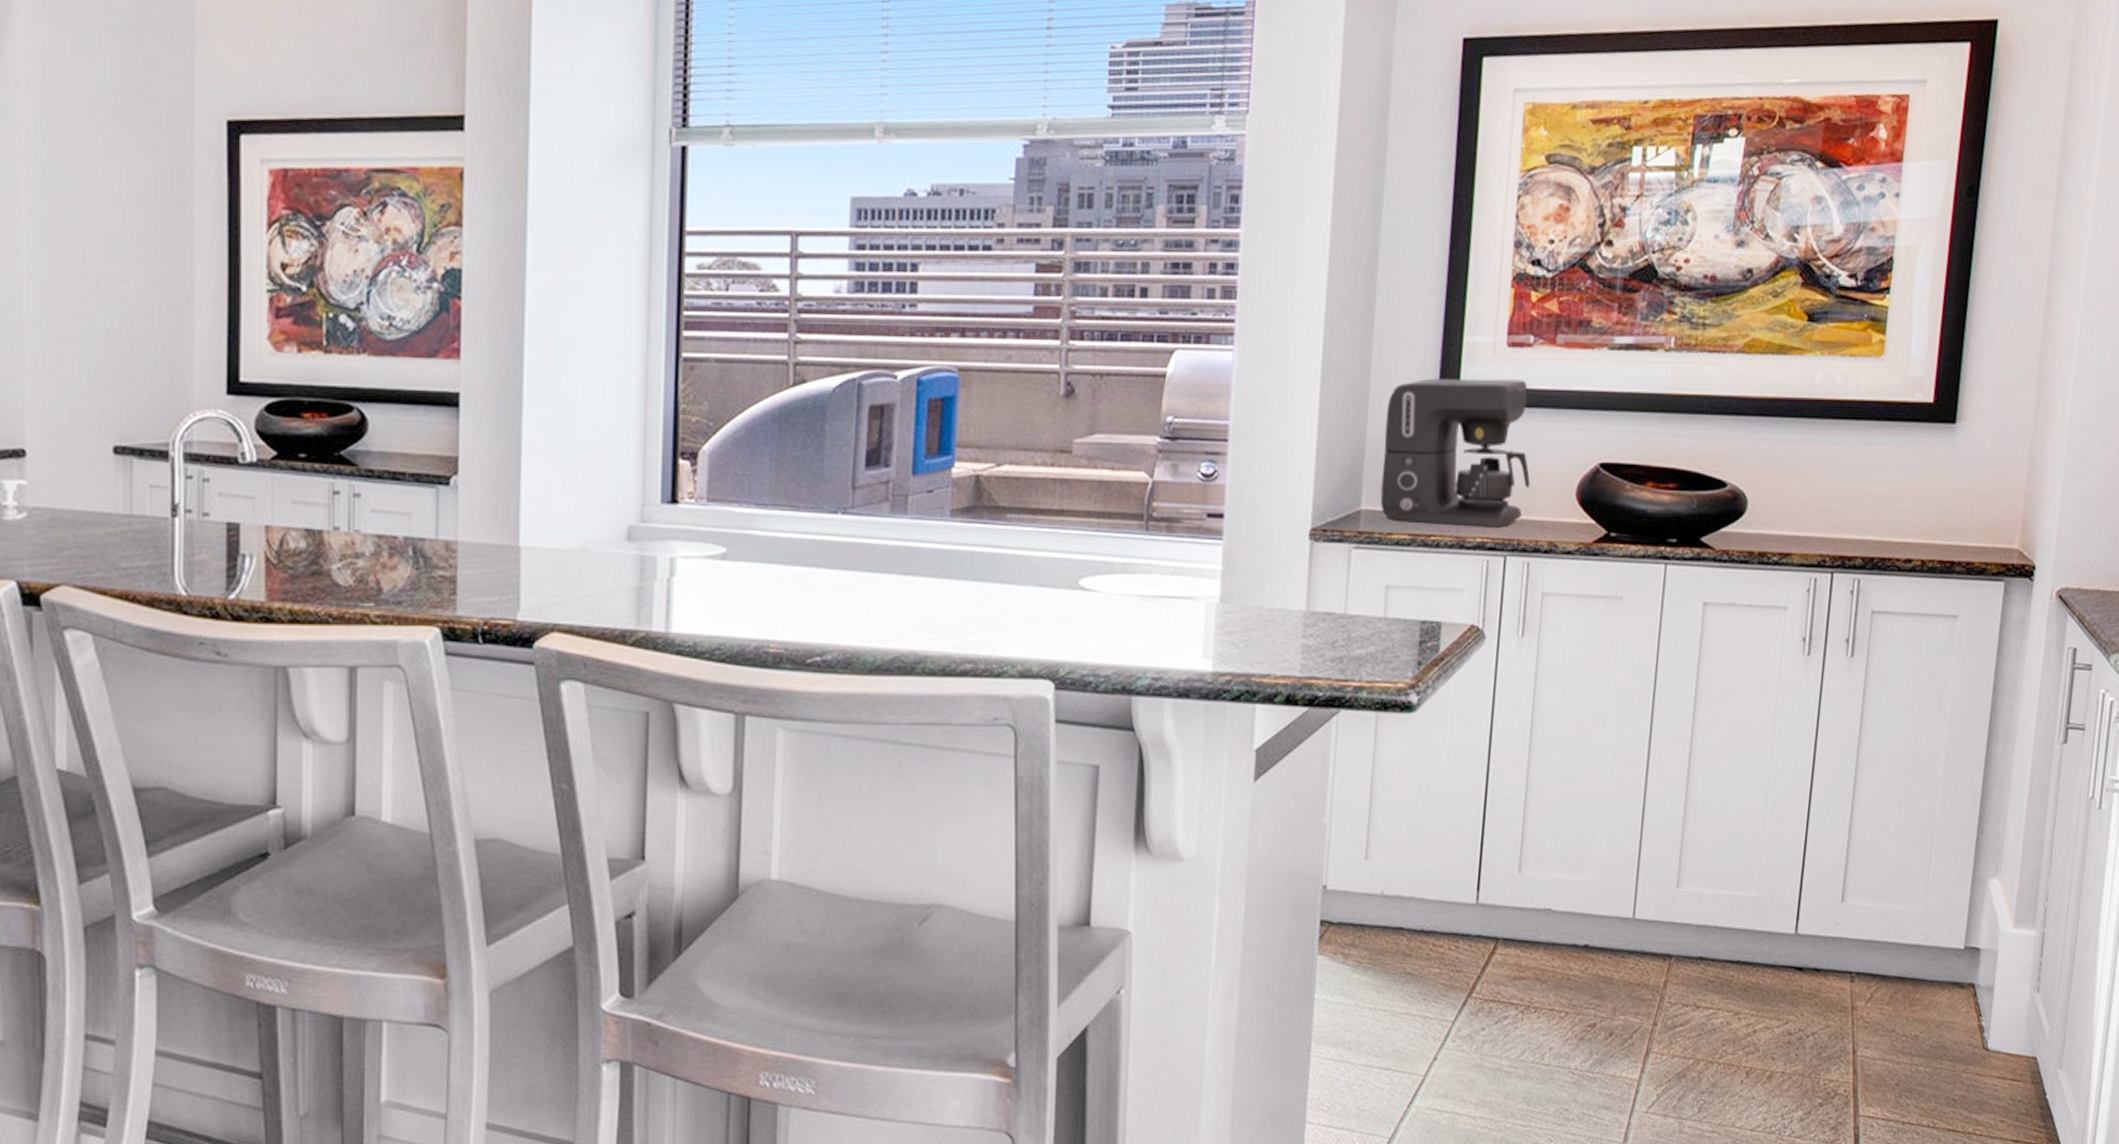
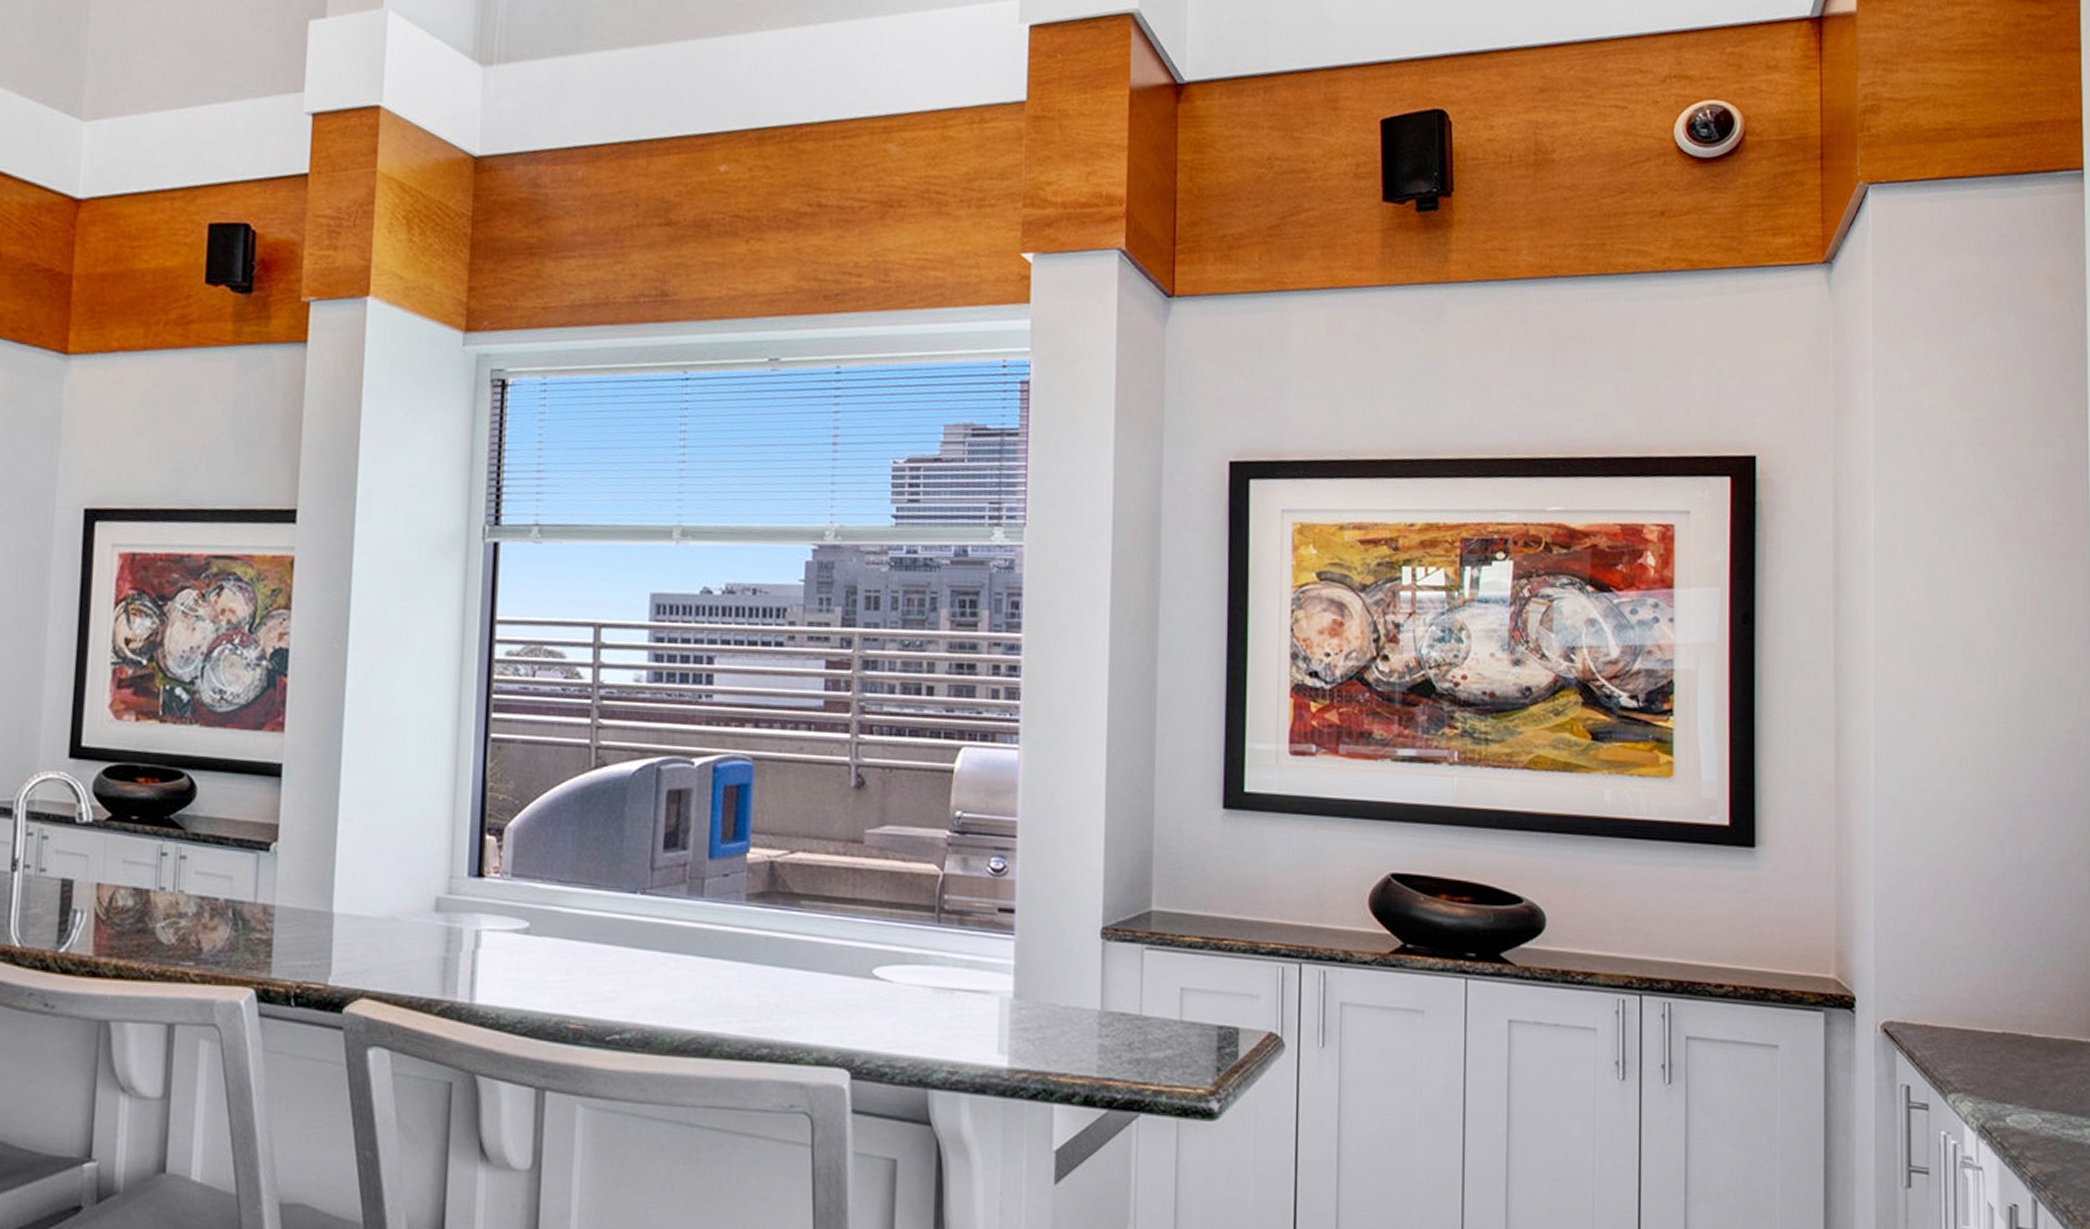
coffee maker: present [1380,378,1531,529] -> none [1170,783,1321,935]

